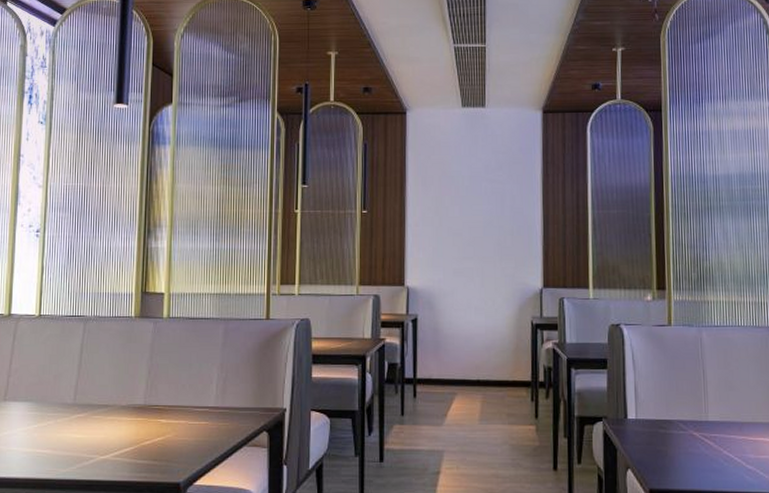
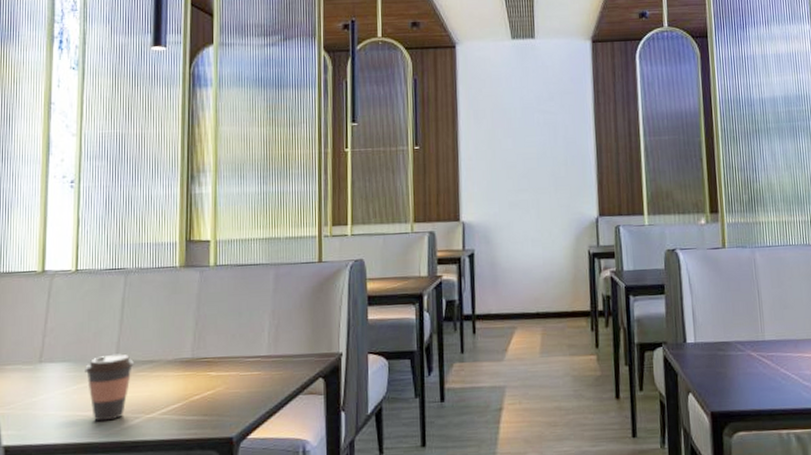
coffee cup: none [44,397,91,460] -> present [83,354,135,422]

